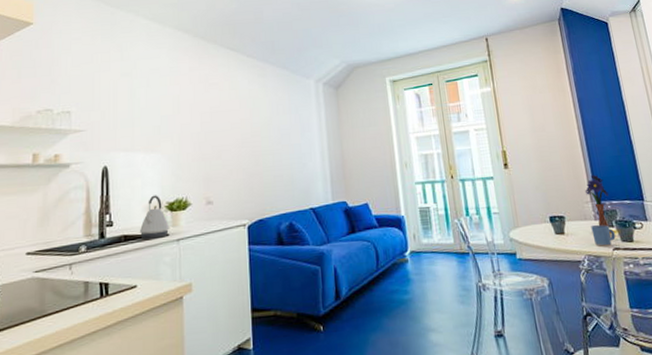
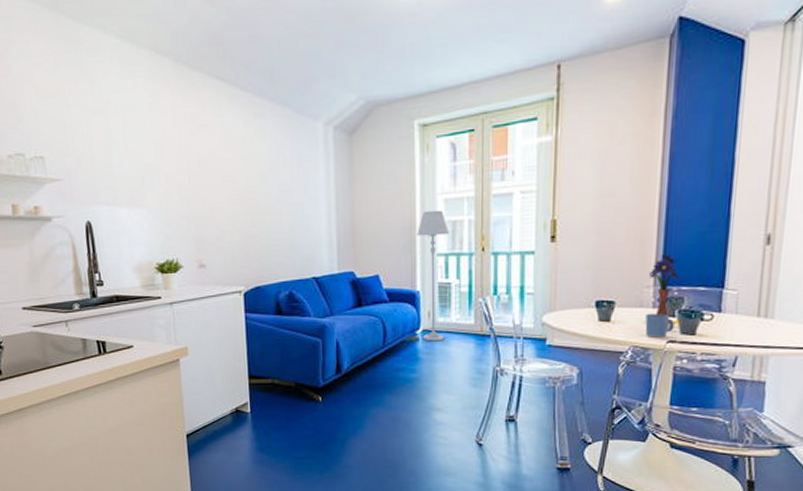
kettle: present [139,195,170,240] -> none [130,255,162,301]
floor lamp: none [396,146,430,263] -> present [417,210,449,342]

